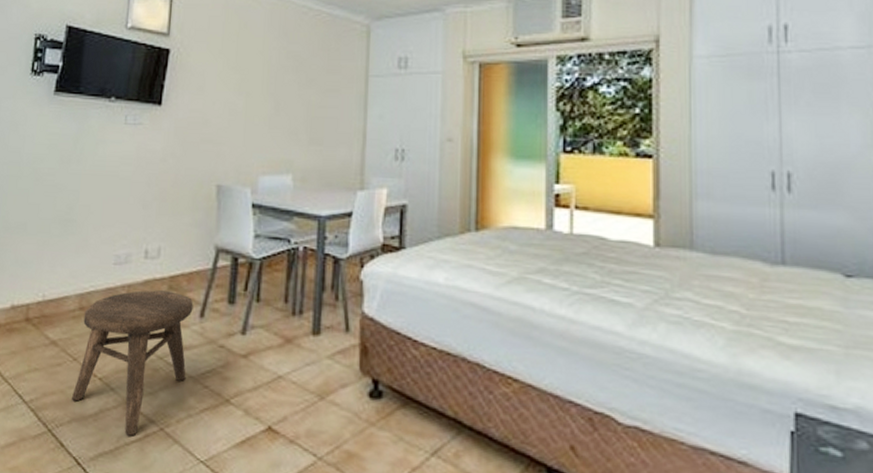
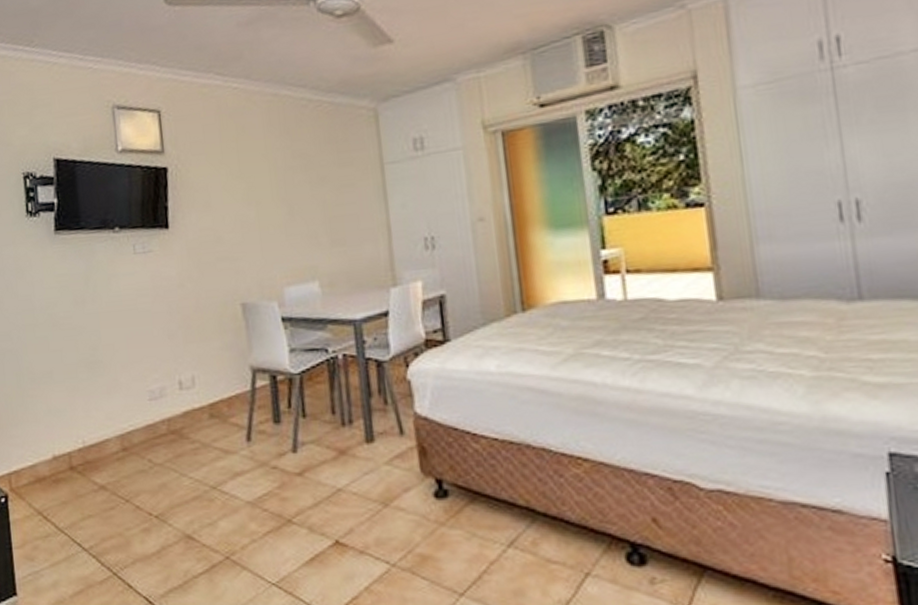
stool: present [71,290,193,436] -> none [128,419,243,569]

